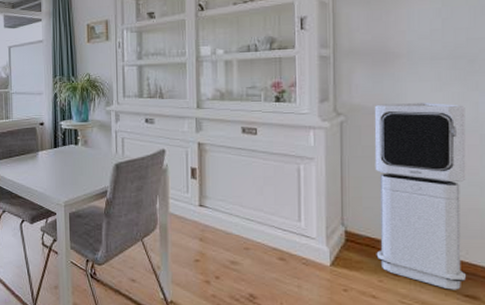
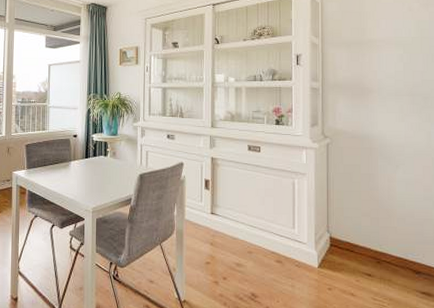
air purifier: present [374,102,466,290] -> none [353,129,423,288]

